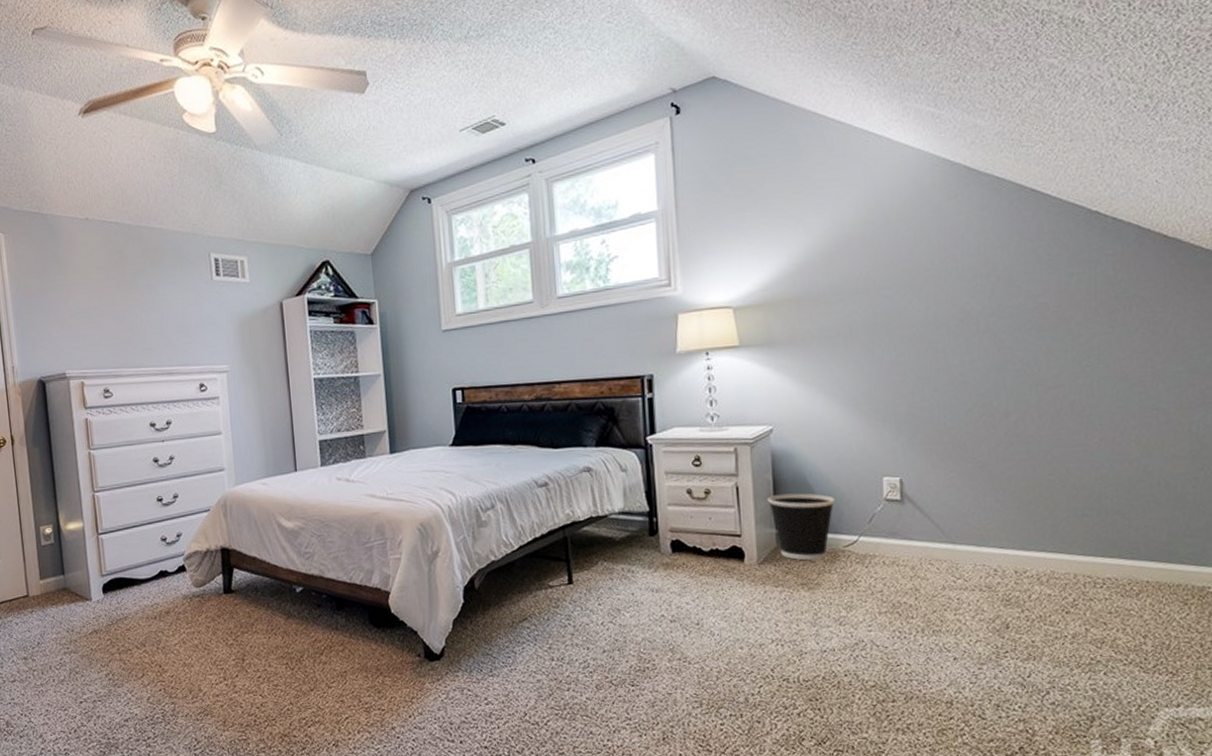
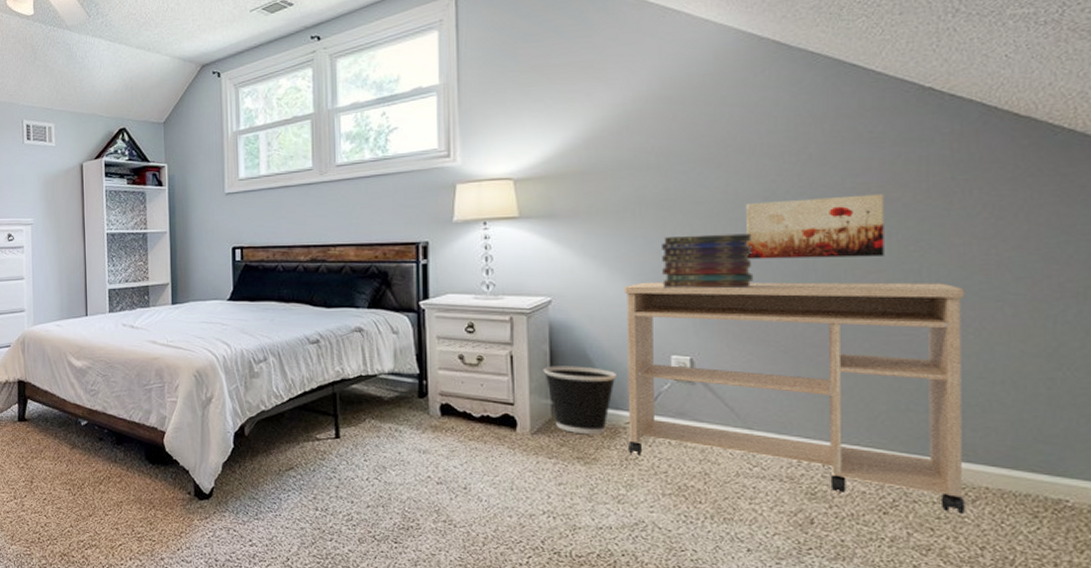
desk: none [838,395,1131,608] -> present [623,282,965,515]
book stack: none [870,354,953,412] -> present [660,233,754,289]
wall art: none [945,313,1062,380] -> present [746,194,884,260]

